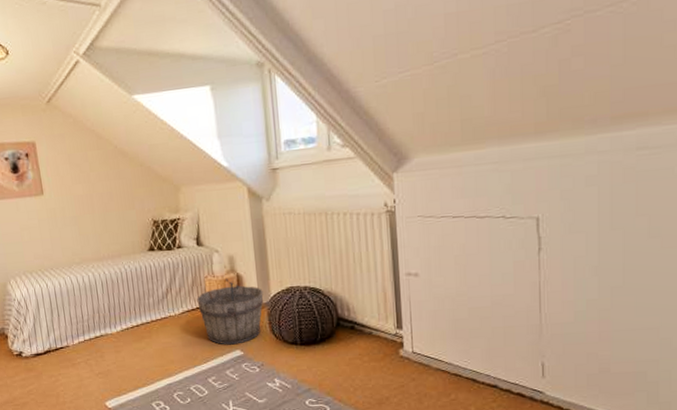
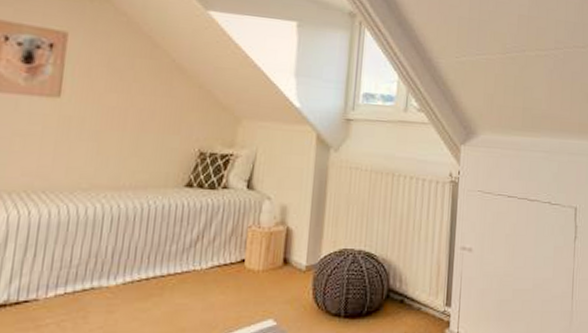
wooden bucket: present [197,279,264,345] -> none [232,232,313,312]

